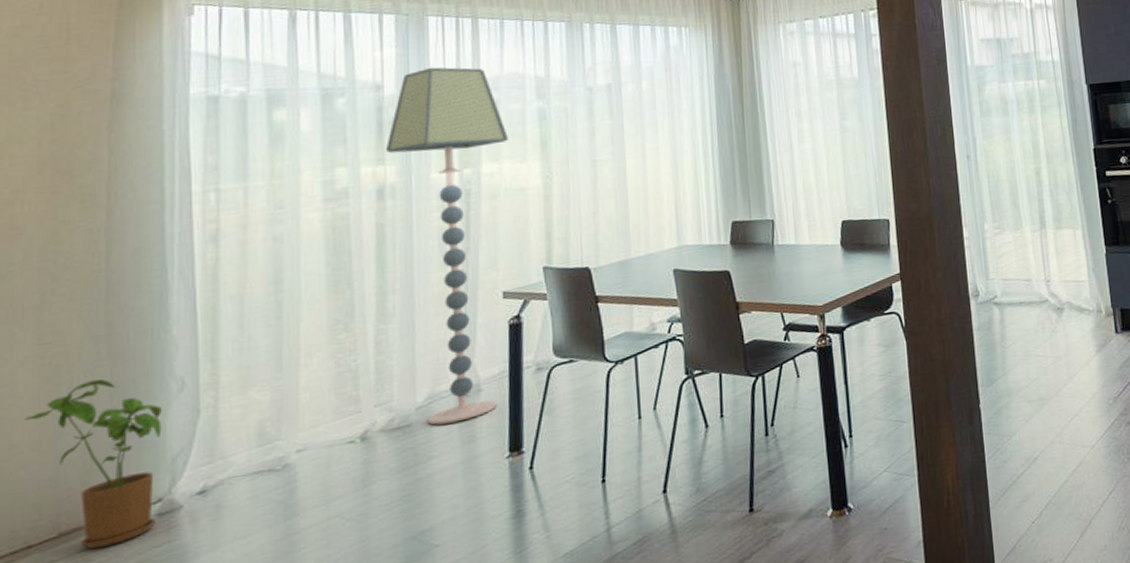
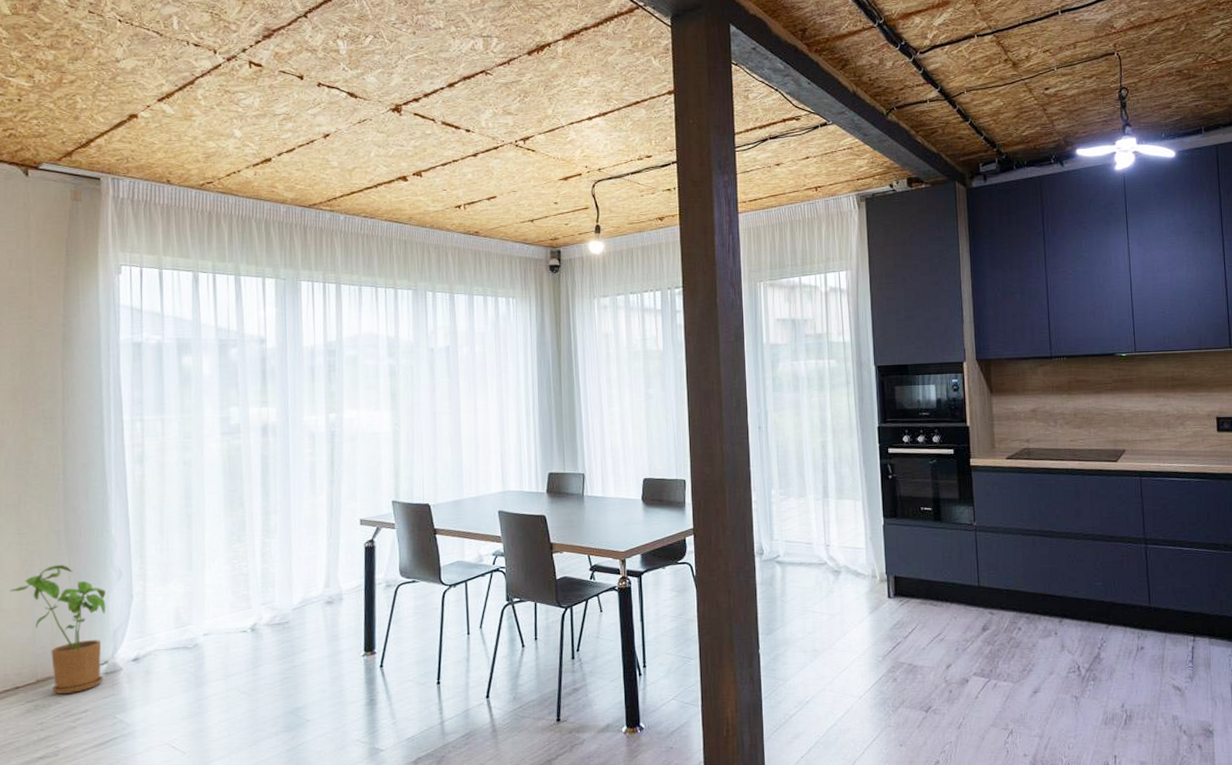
floor lamp: present [385,67,508,425] -> none [268,325,365,624]

